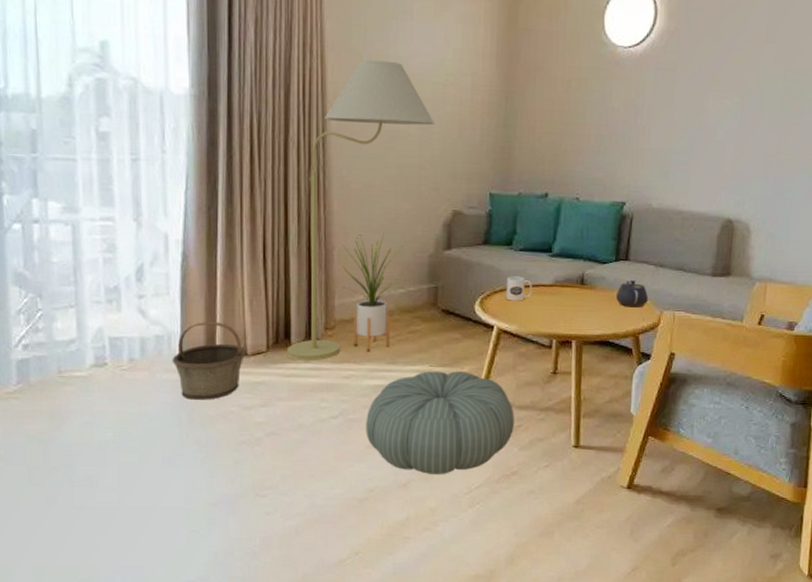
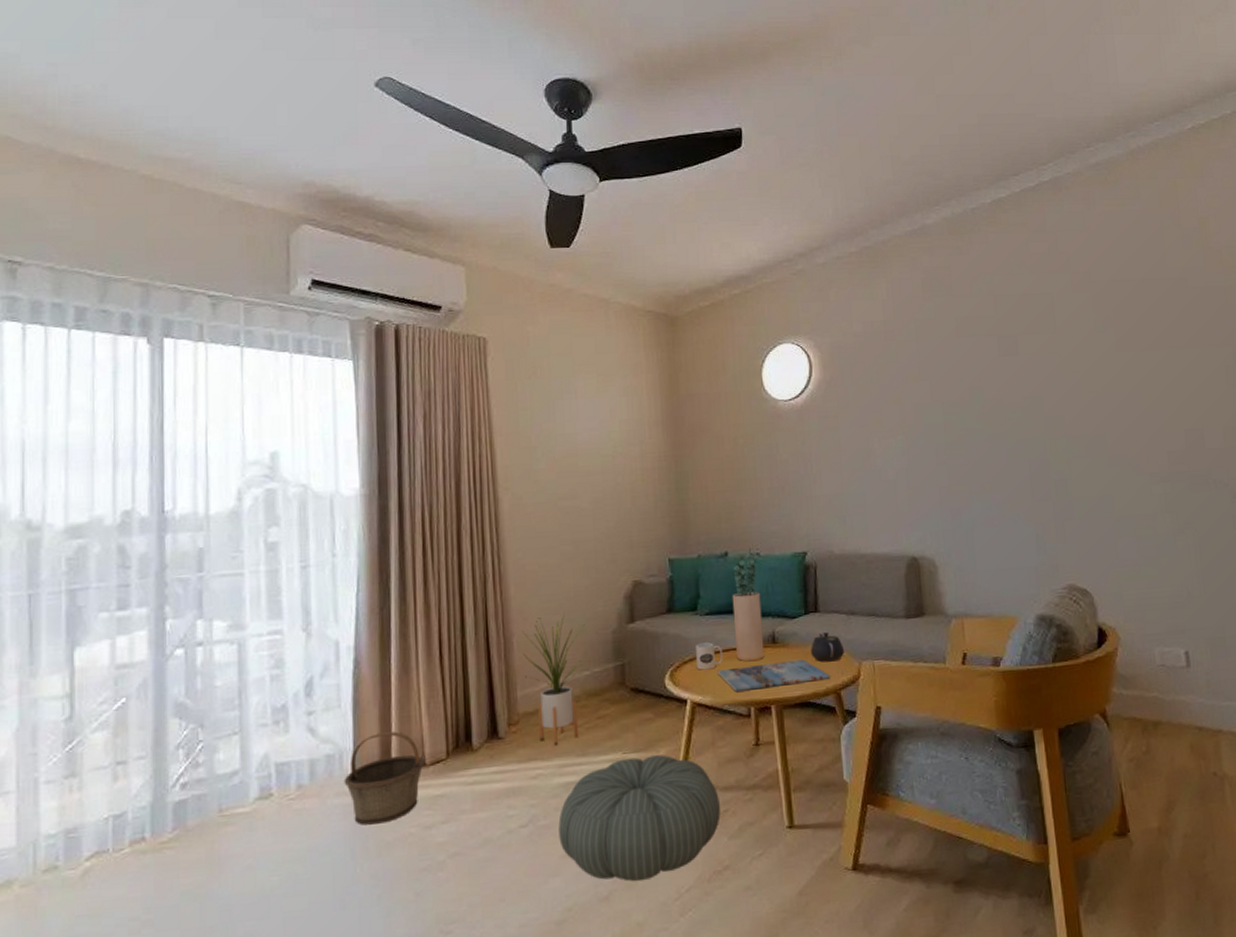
floor lamp: present [288,60,435,361] -> none [469,439,607,765]
magazine: none [525,301,632,325] -> present [717,659,831,692]
vase: none [545,192,576,299] -> present [732,548,765,662]

